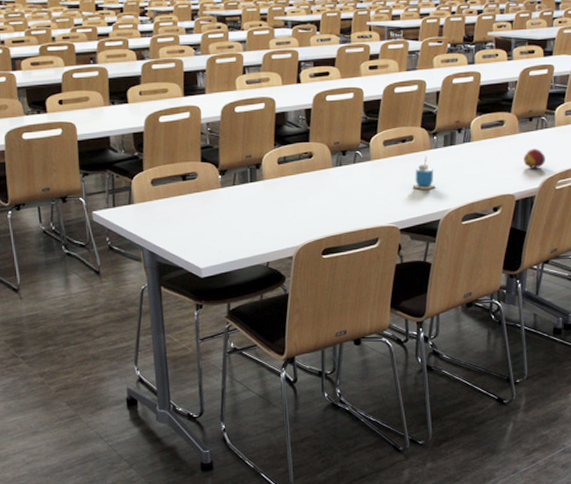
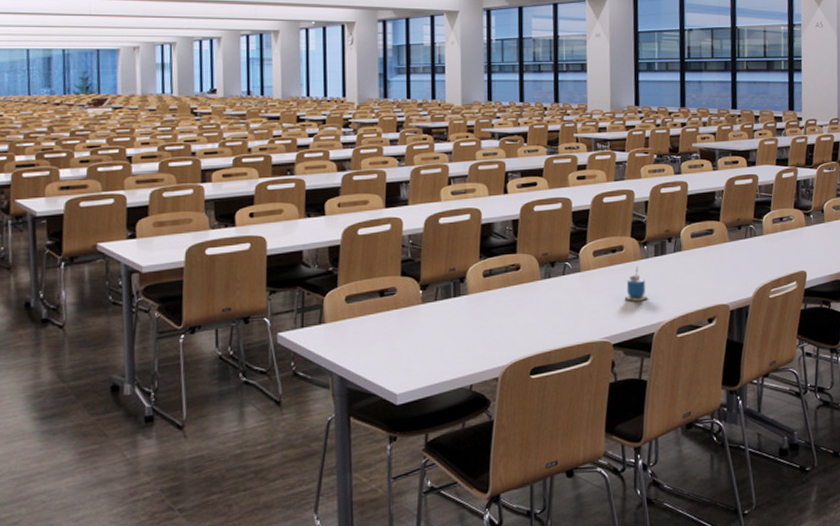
fruit: present [524,148,545,168] -> none [735,257,757,277]

